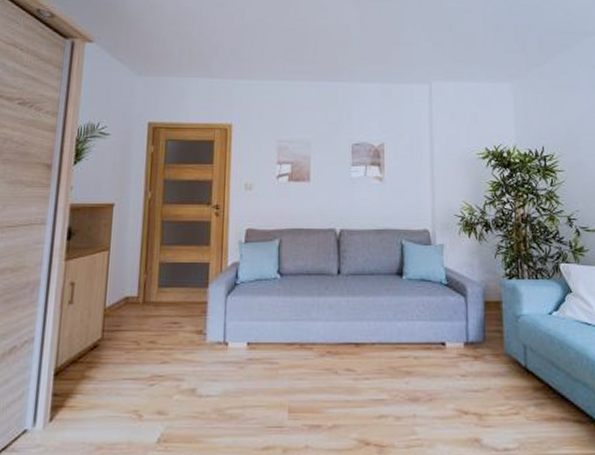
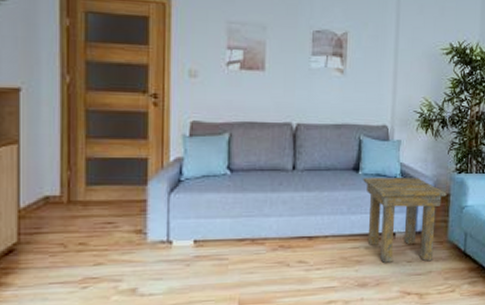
side table: none [407,283,498,375] -> present [363,178,447,263]

